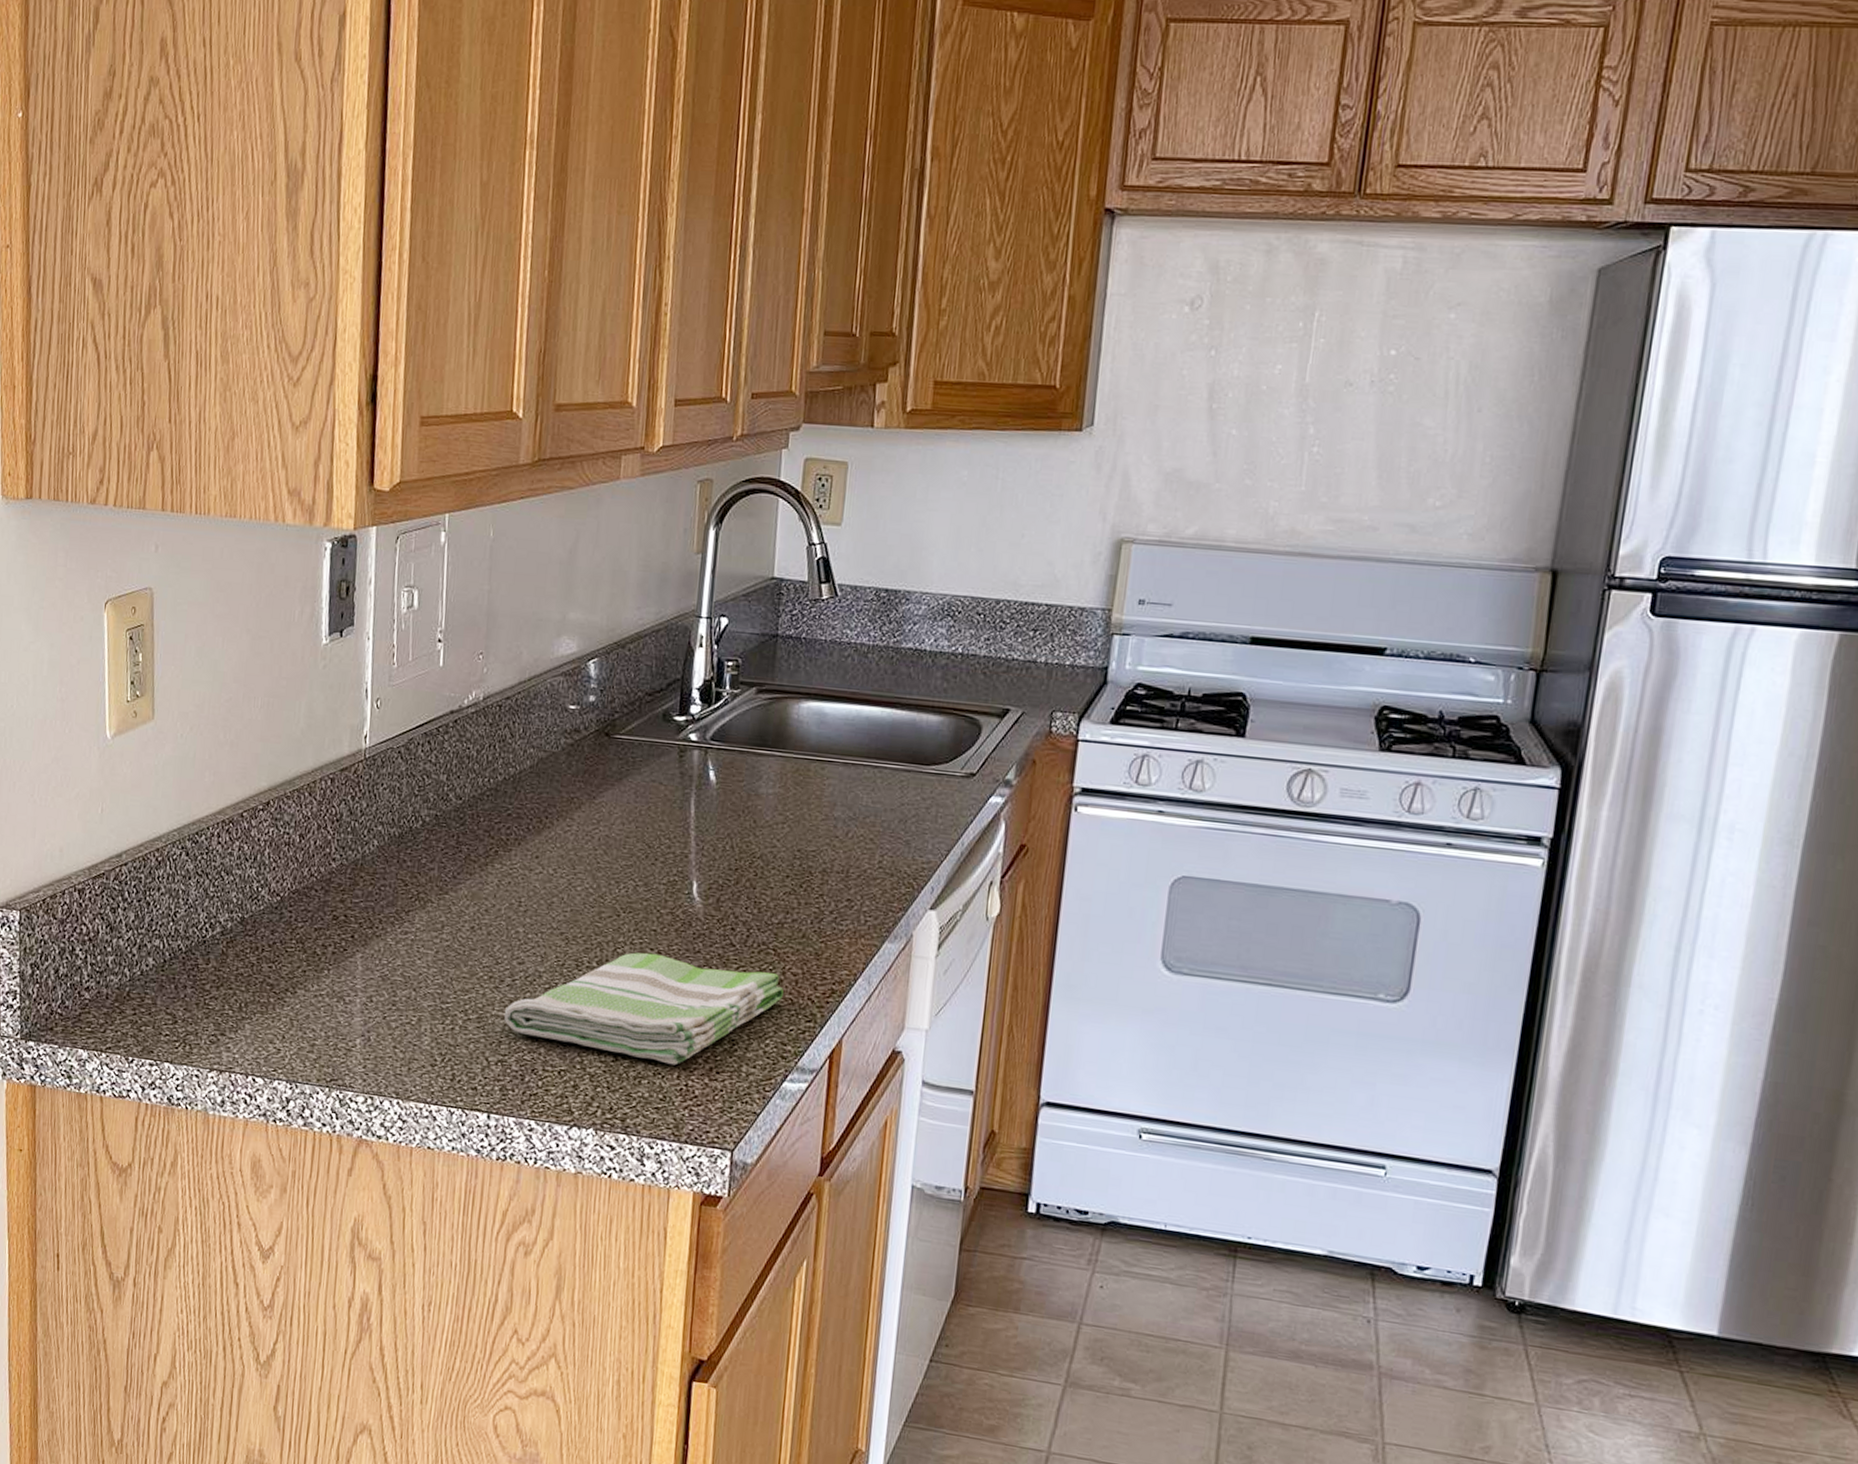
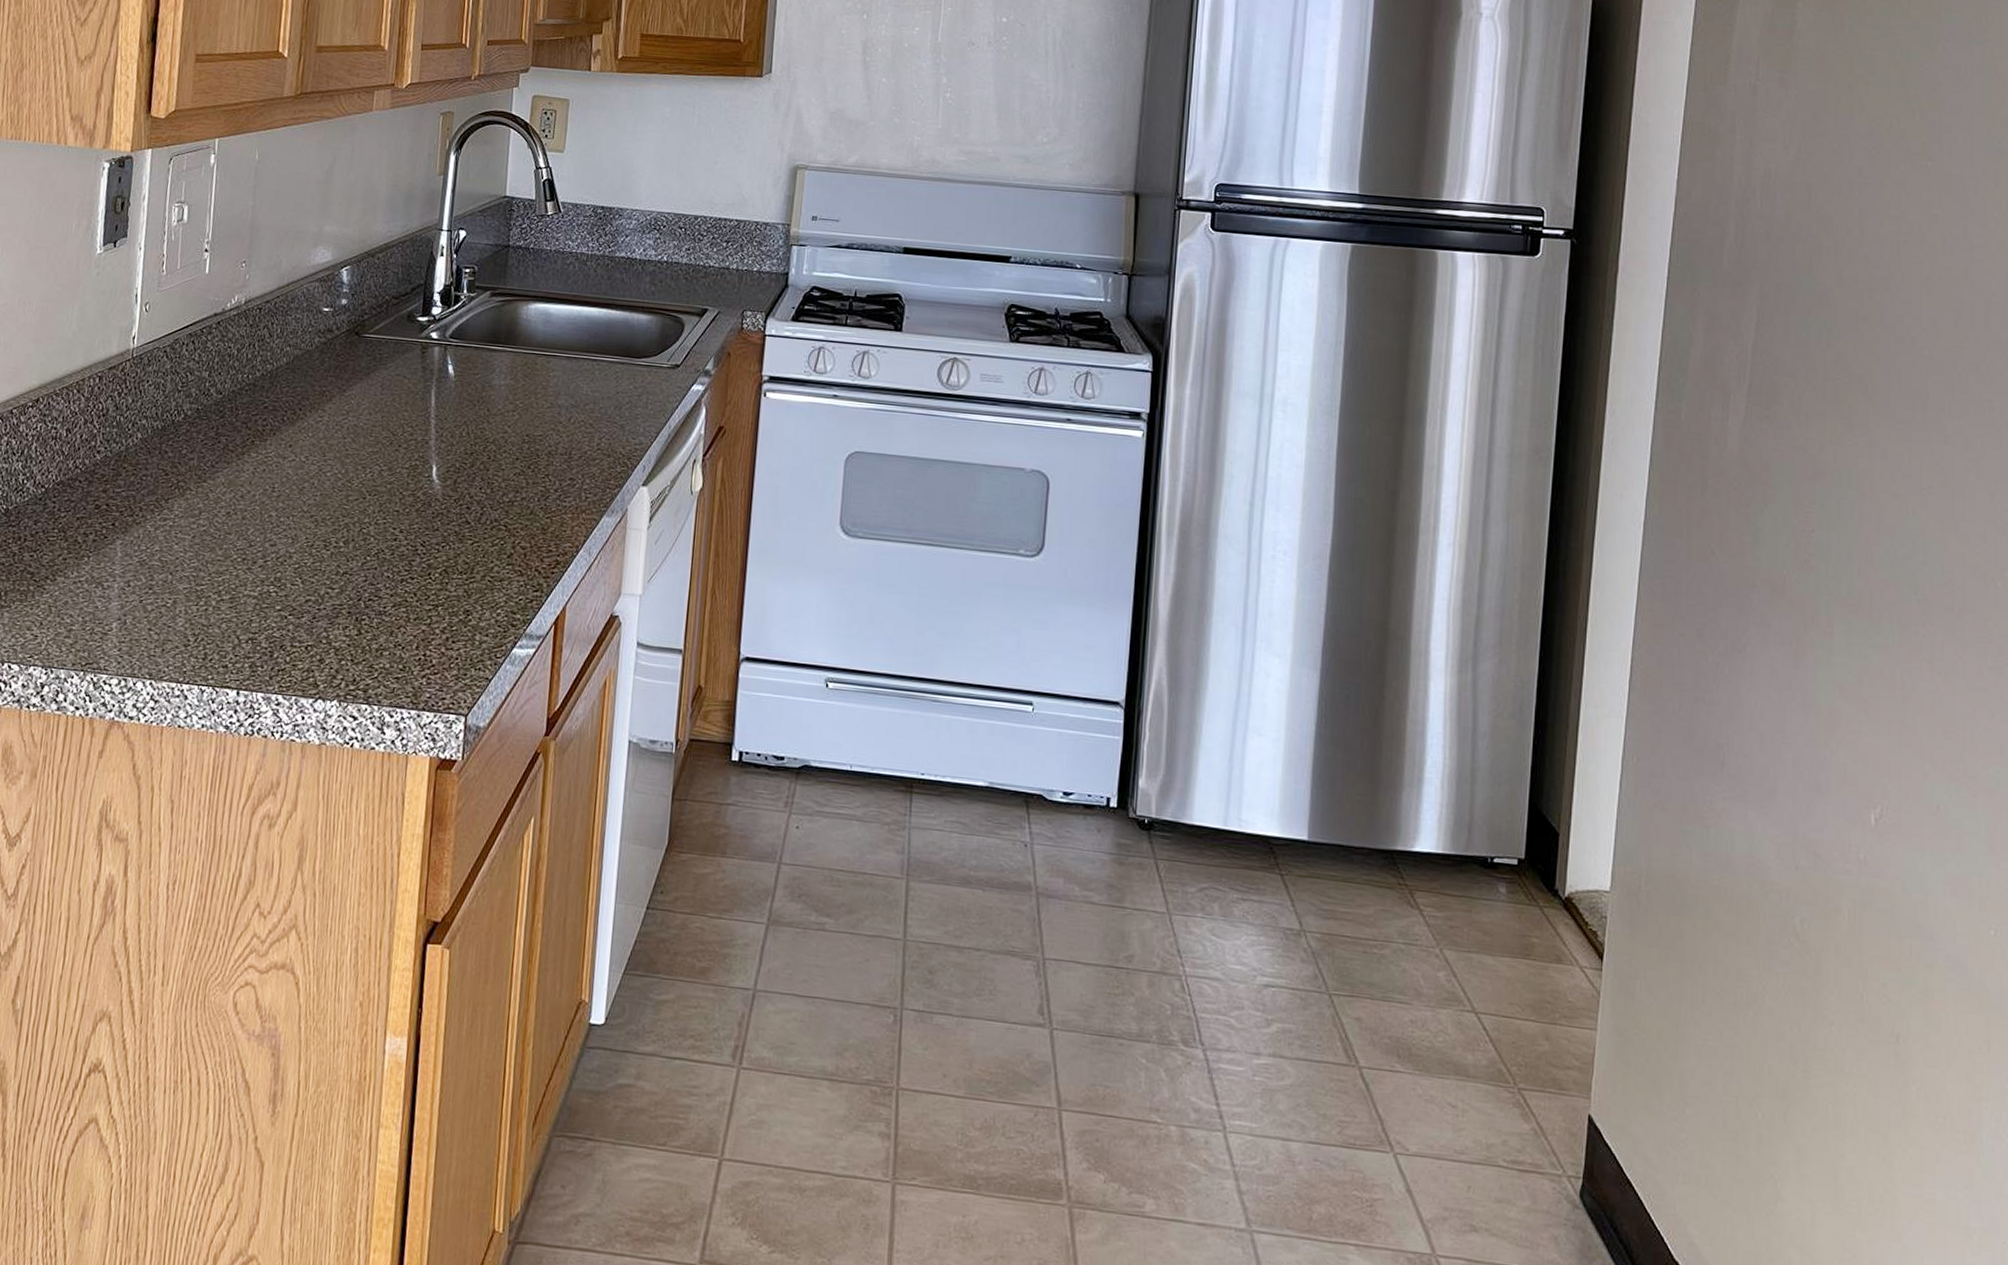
dish towel: present [504,952,784,1066] -> none [256,532,514,637]

